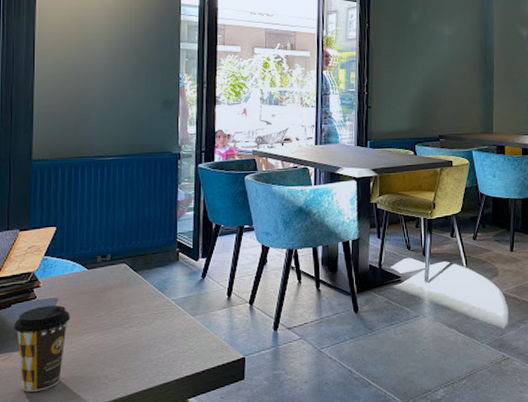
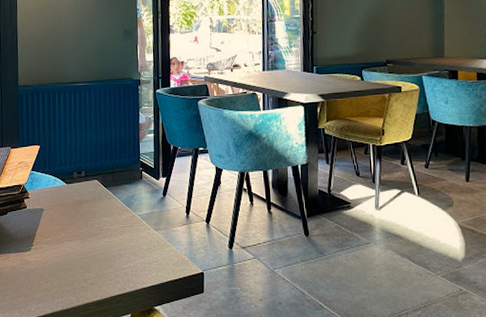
coffee cup: present [14,305,71,392] -> none [10,215,55,289]

